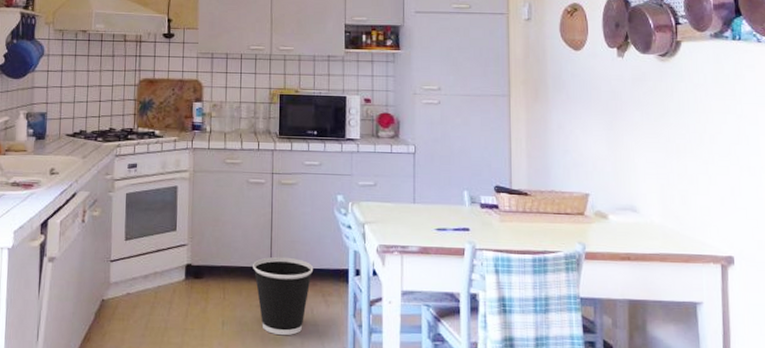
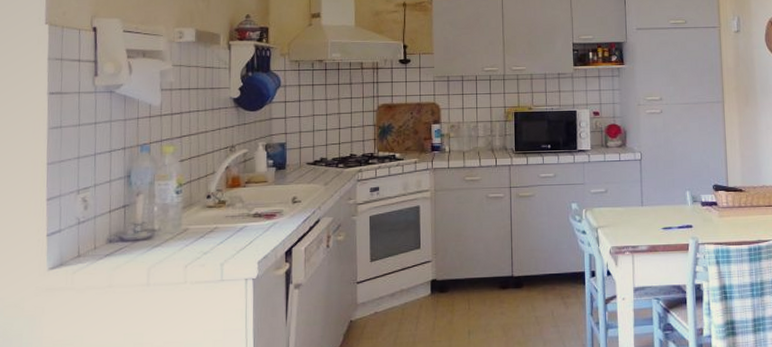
wastebasket: present [253,256,314,336] -> none [495,265,553,339]

